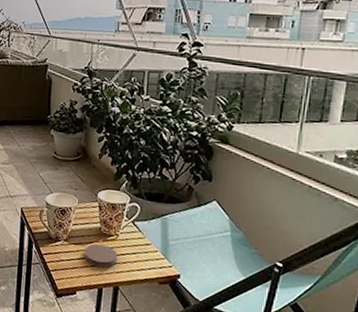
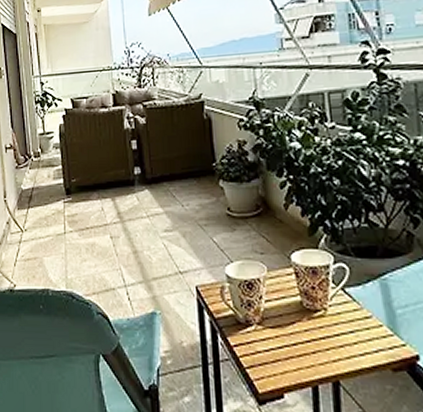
coaster: present [84,244,118,268] -> none [285,324,331,356]

